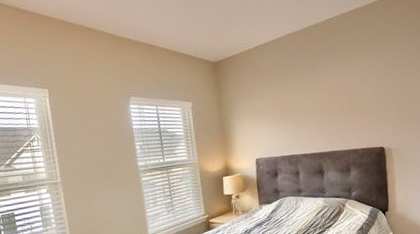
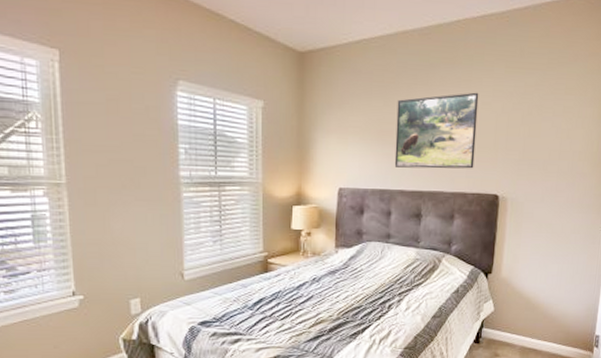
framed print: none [292,70,360,137] -> present [394,92,479,169]

